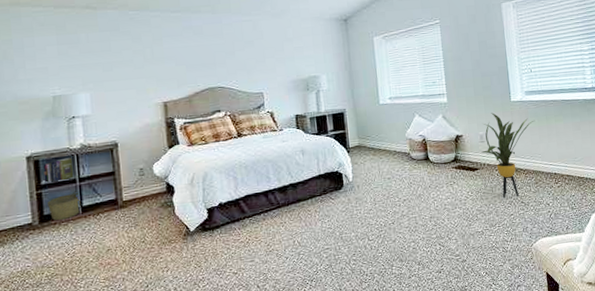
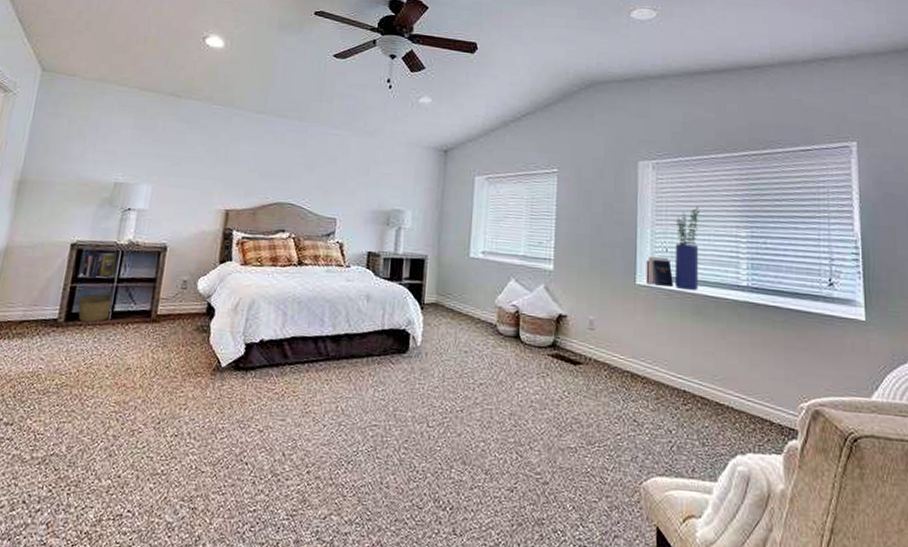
house plant: present [481,113,535,198] -> none [587,294,665,411]
books: none [517,76,540,100] -> present [646,256,674,288]
vase: none [535,32,558,99] -> present [674,206,699,291]

